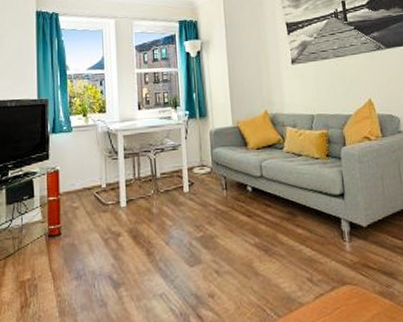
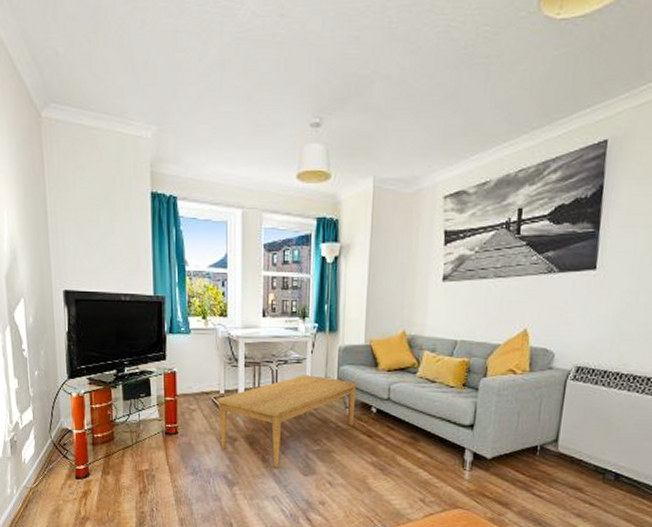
coffee table: none [100,160,232,261] -> present [217,374,357,468]

